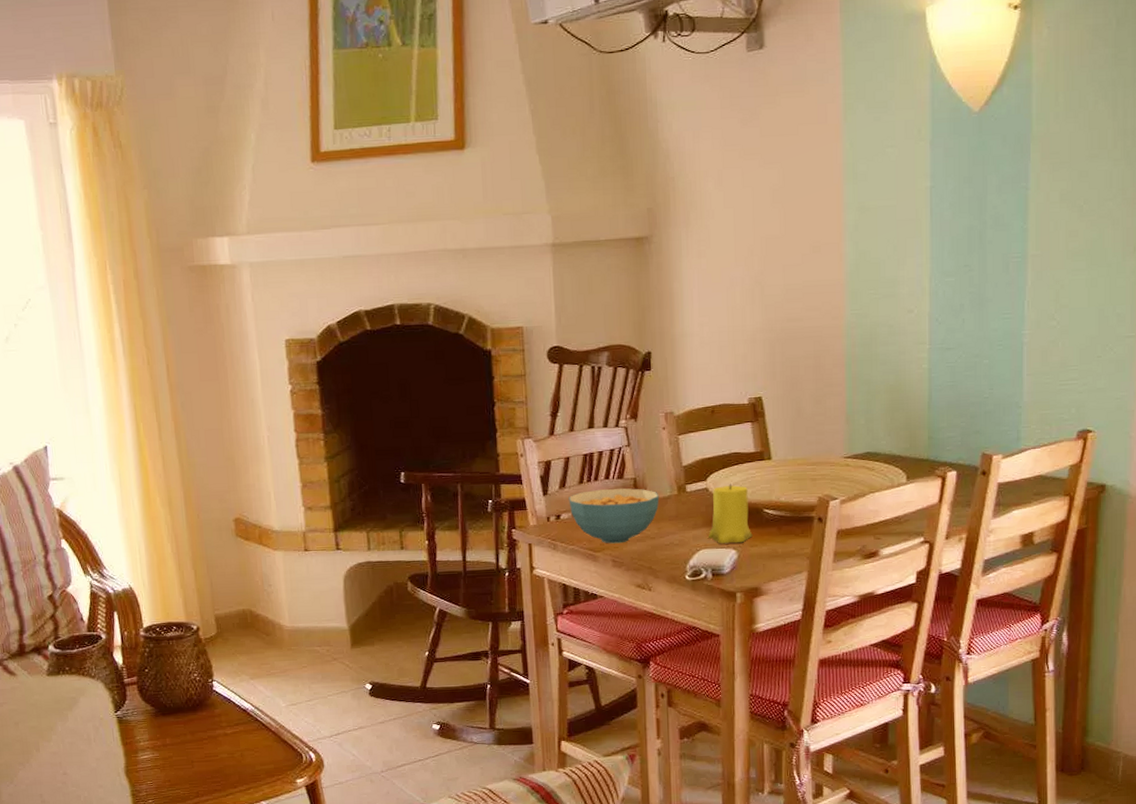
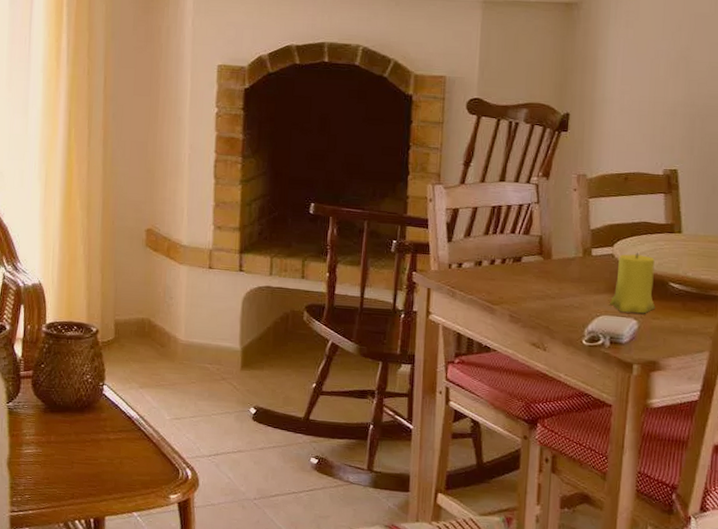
cereal bowl: present [568,488,660,544] -> none [472,242,564,299]

